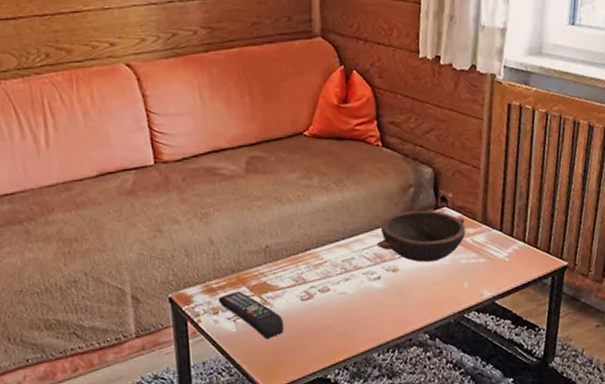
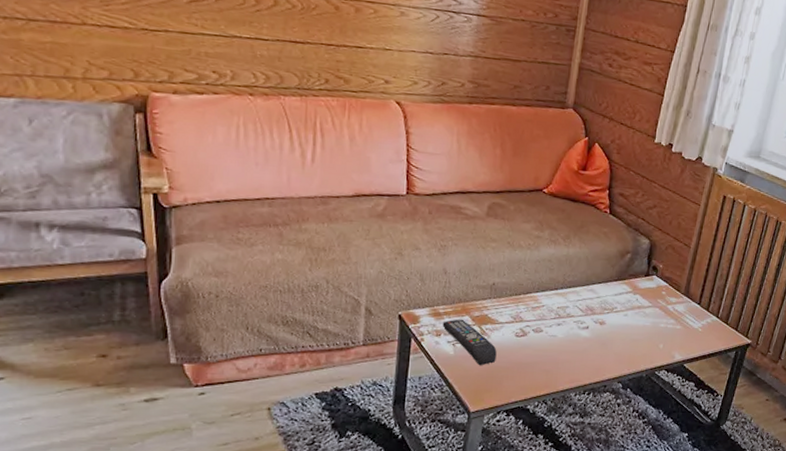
bowl: present [376,210,466,263] -> none [590,274,670,321]

